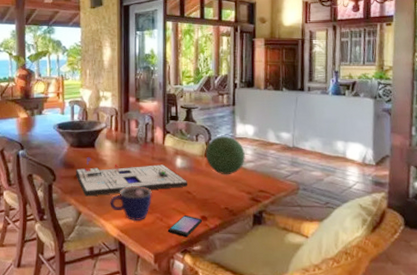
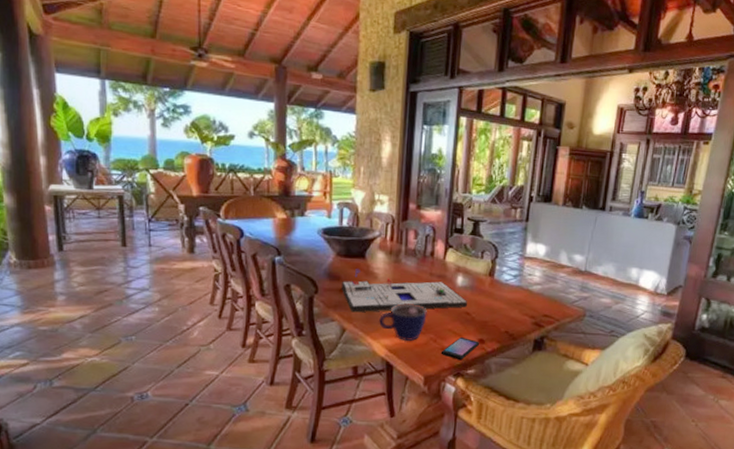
decorative orb: present [206,136,245,175] -> none [490,254,533,297]

